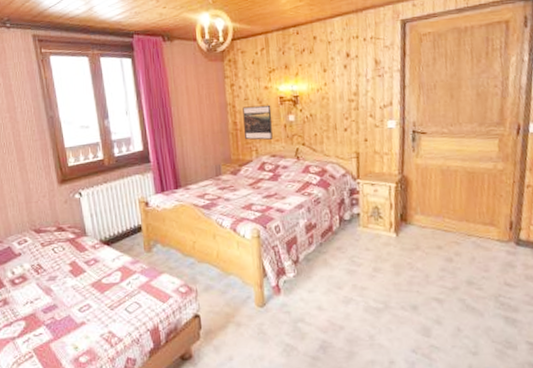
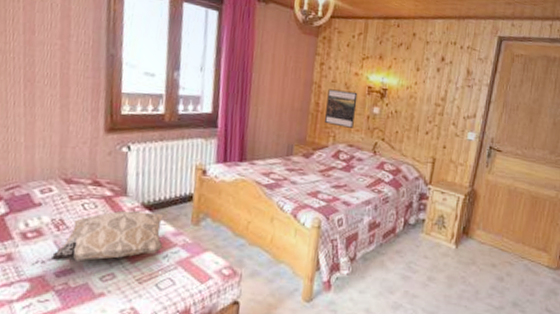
decorative pillow: none [36,246,125,301] -> present [50,211,164,262]

